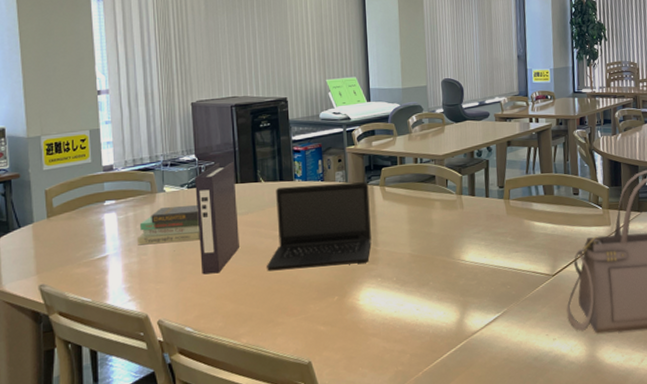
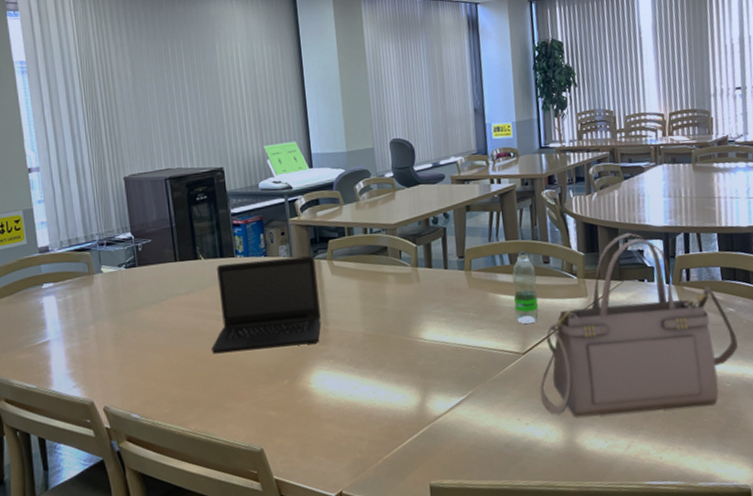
books: present [138,204,200,246] -> none [78,285,141,330]
binder: present [195,162,241,275] -> none [132,239,183,359]
bottle: none [545,183,568,249] -> present [512,250,539,324]

